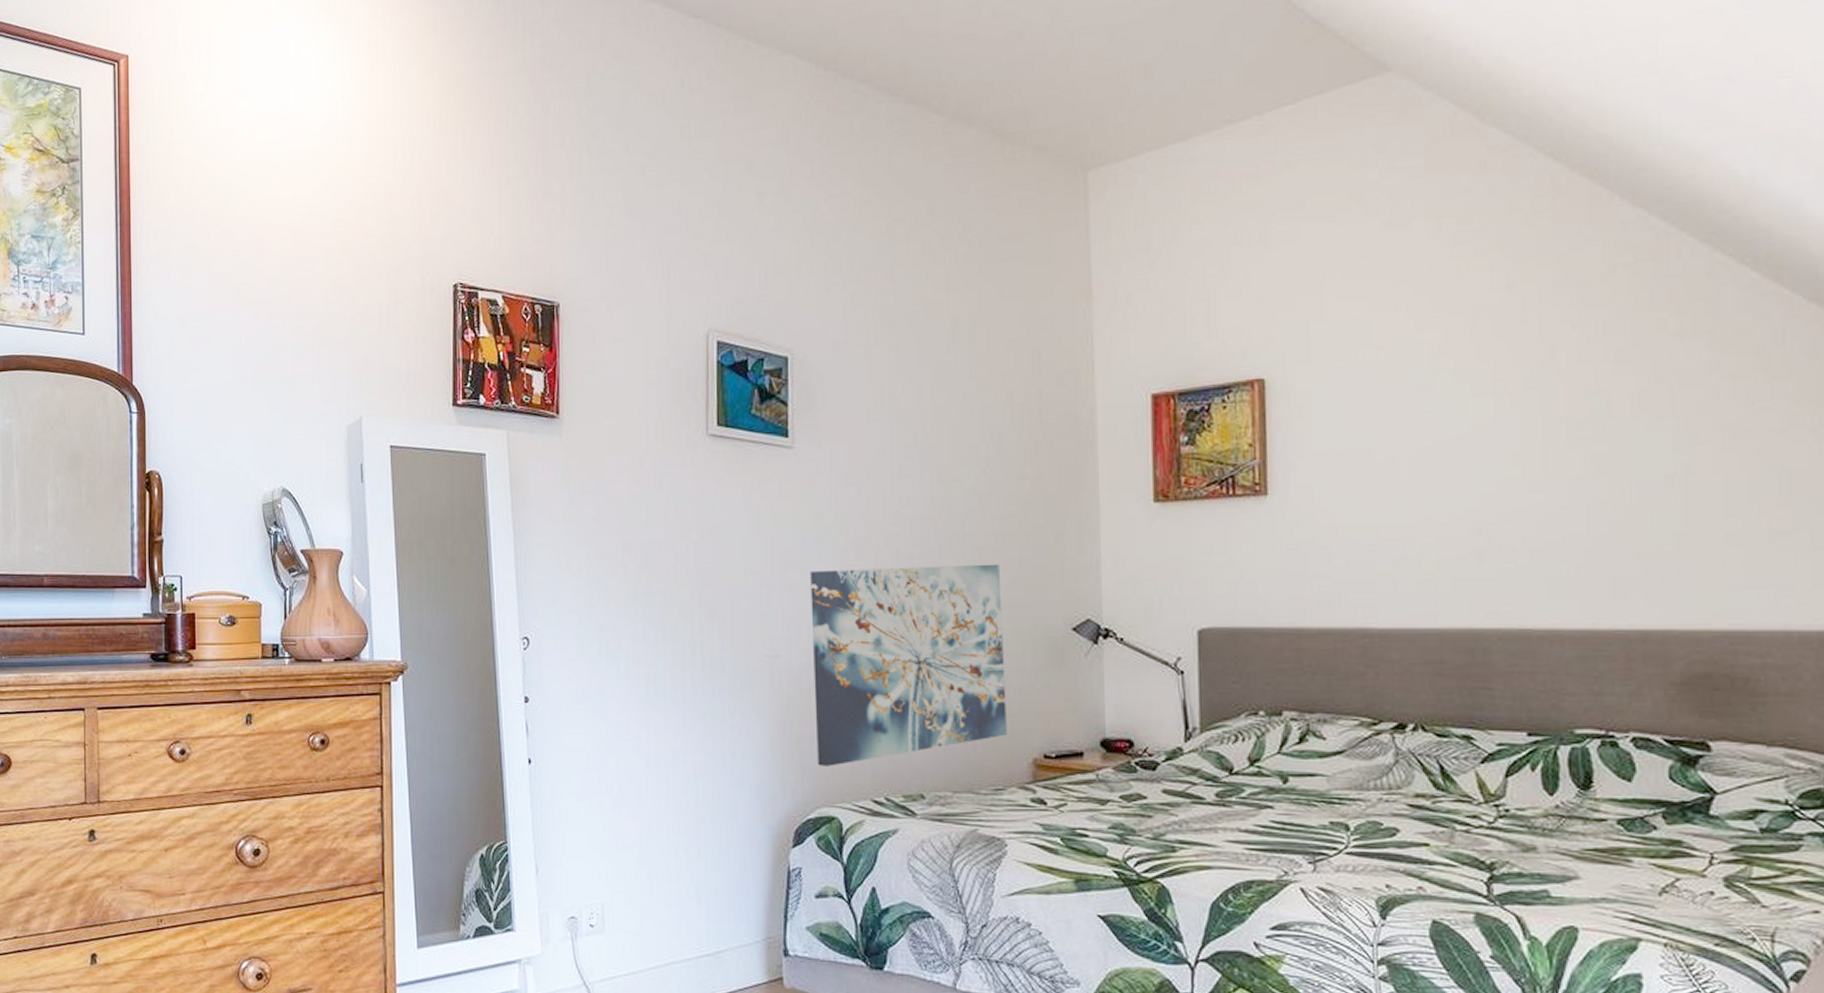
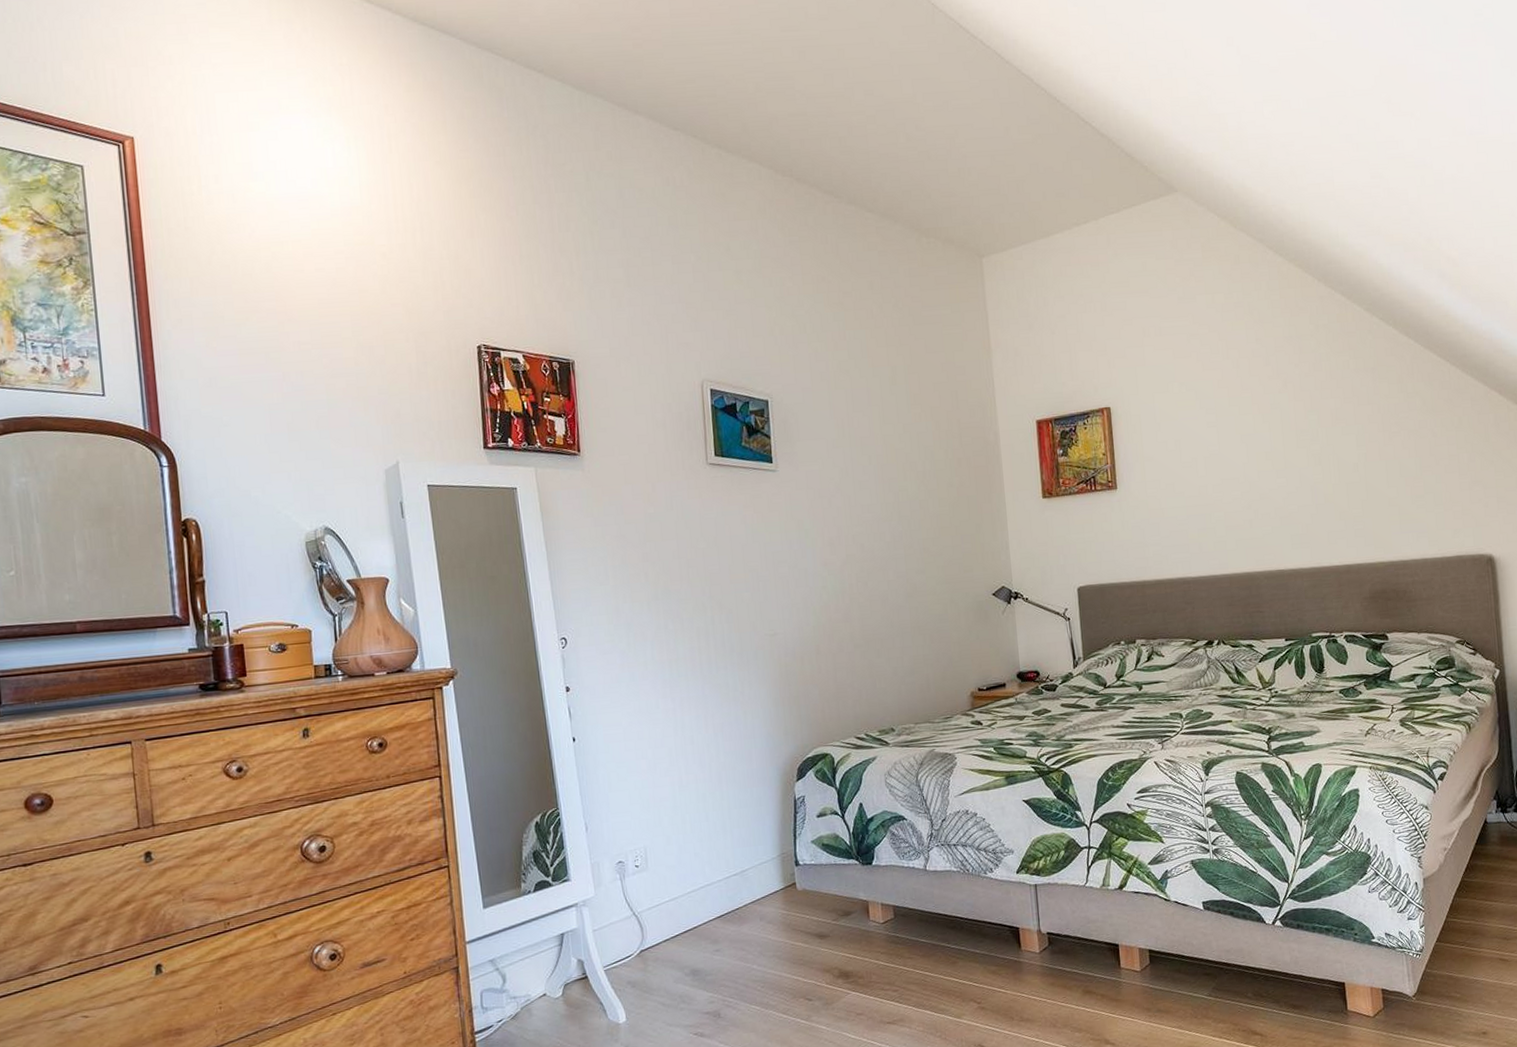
wall art: present [810,564,1007,766] -> none [796,550,951,716]

